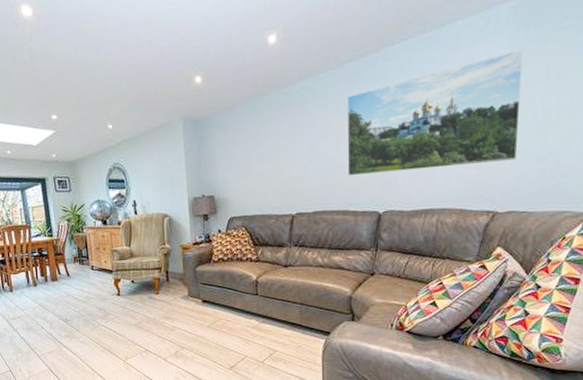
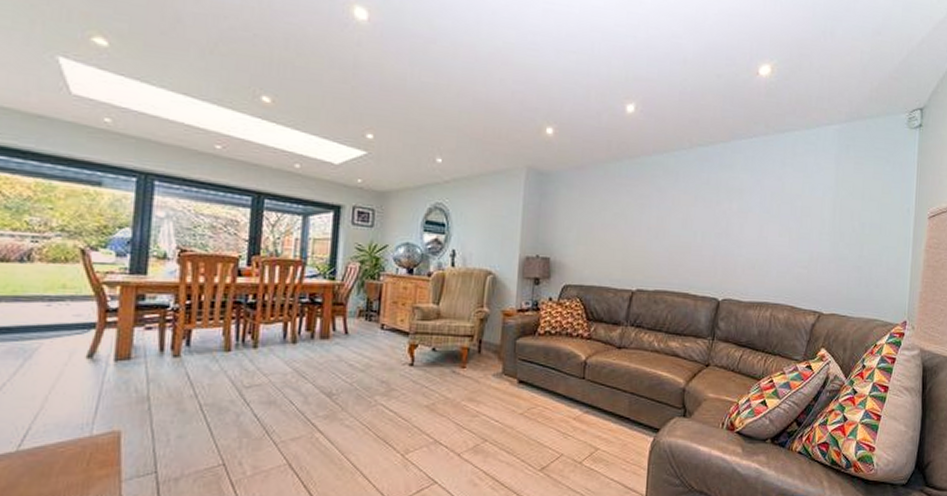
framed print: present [346,49,523,176] -> none [691,167,845,266]

